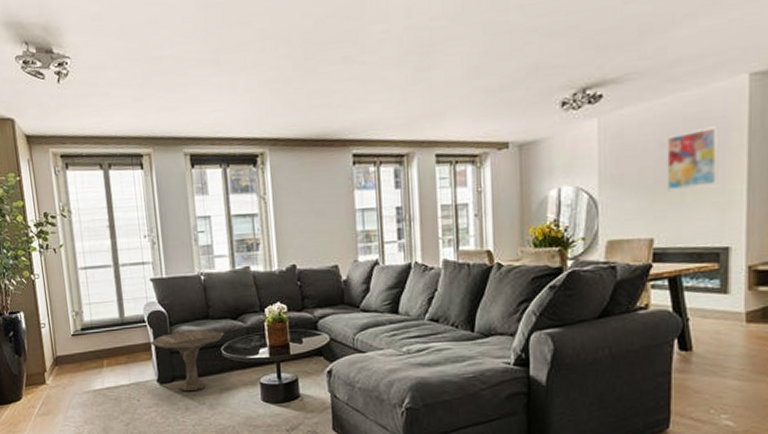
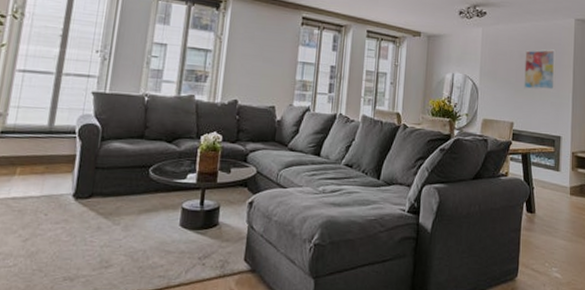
side table: present [150,330,225,392] -> none [75,147,157,210]

